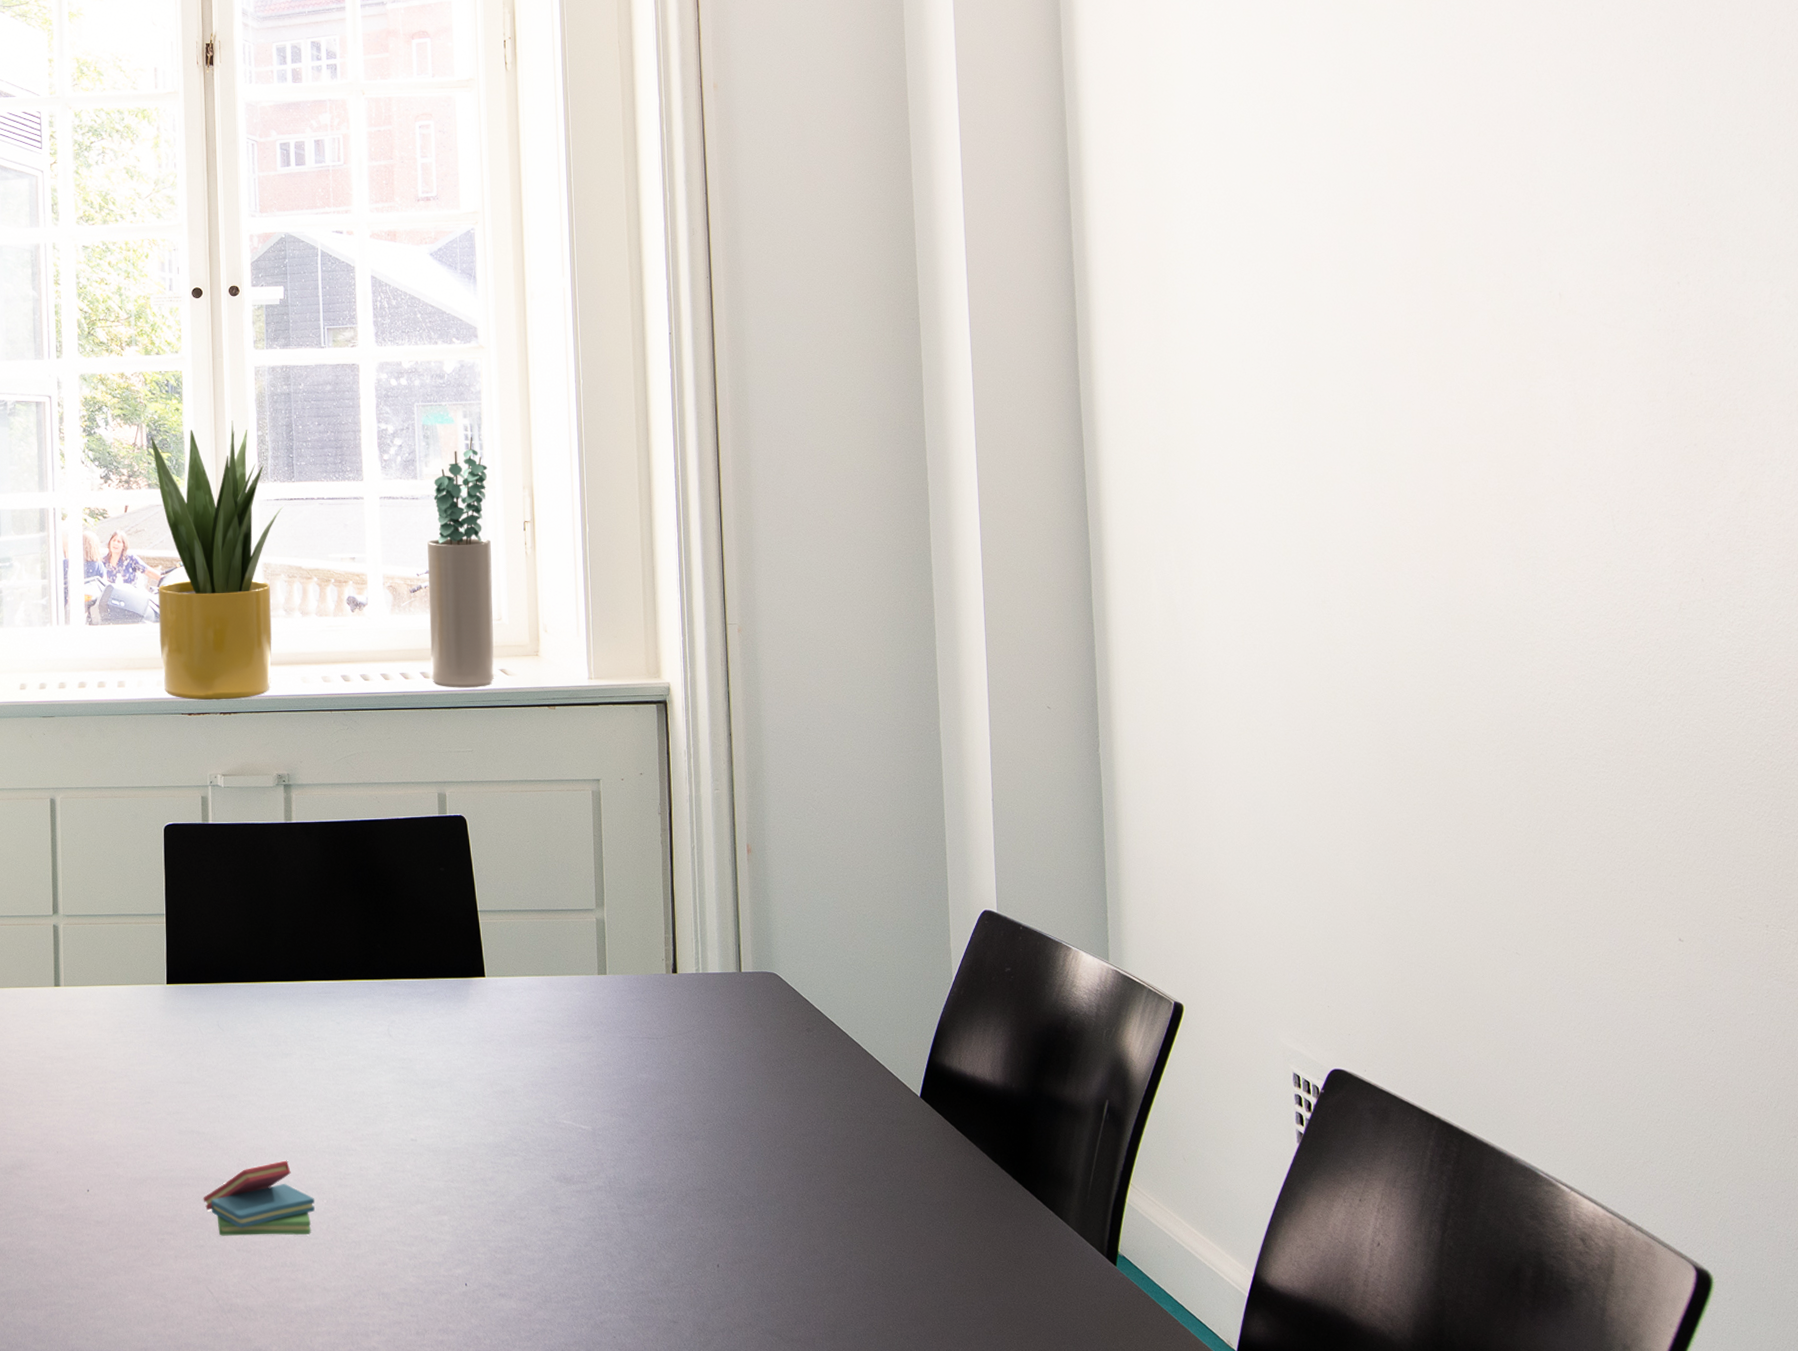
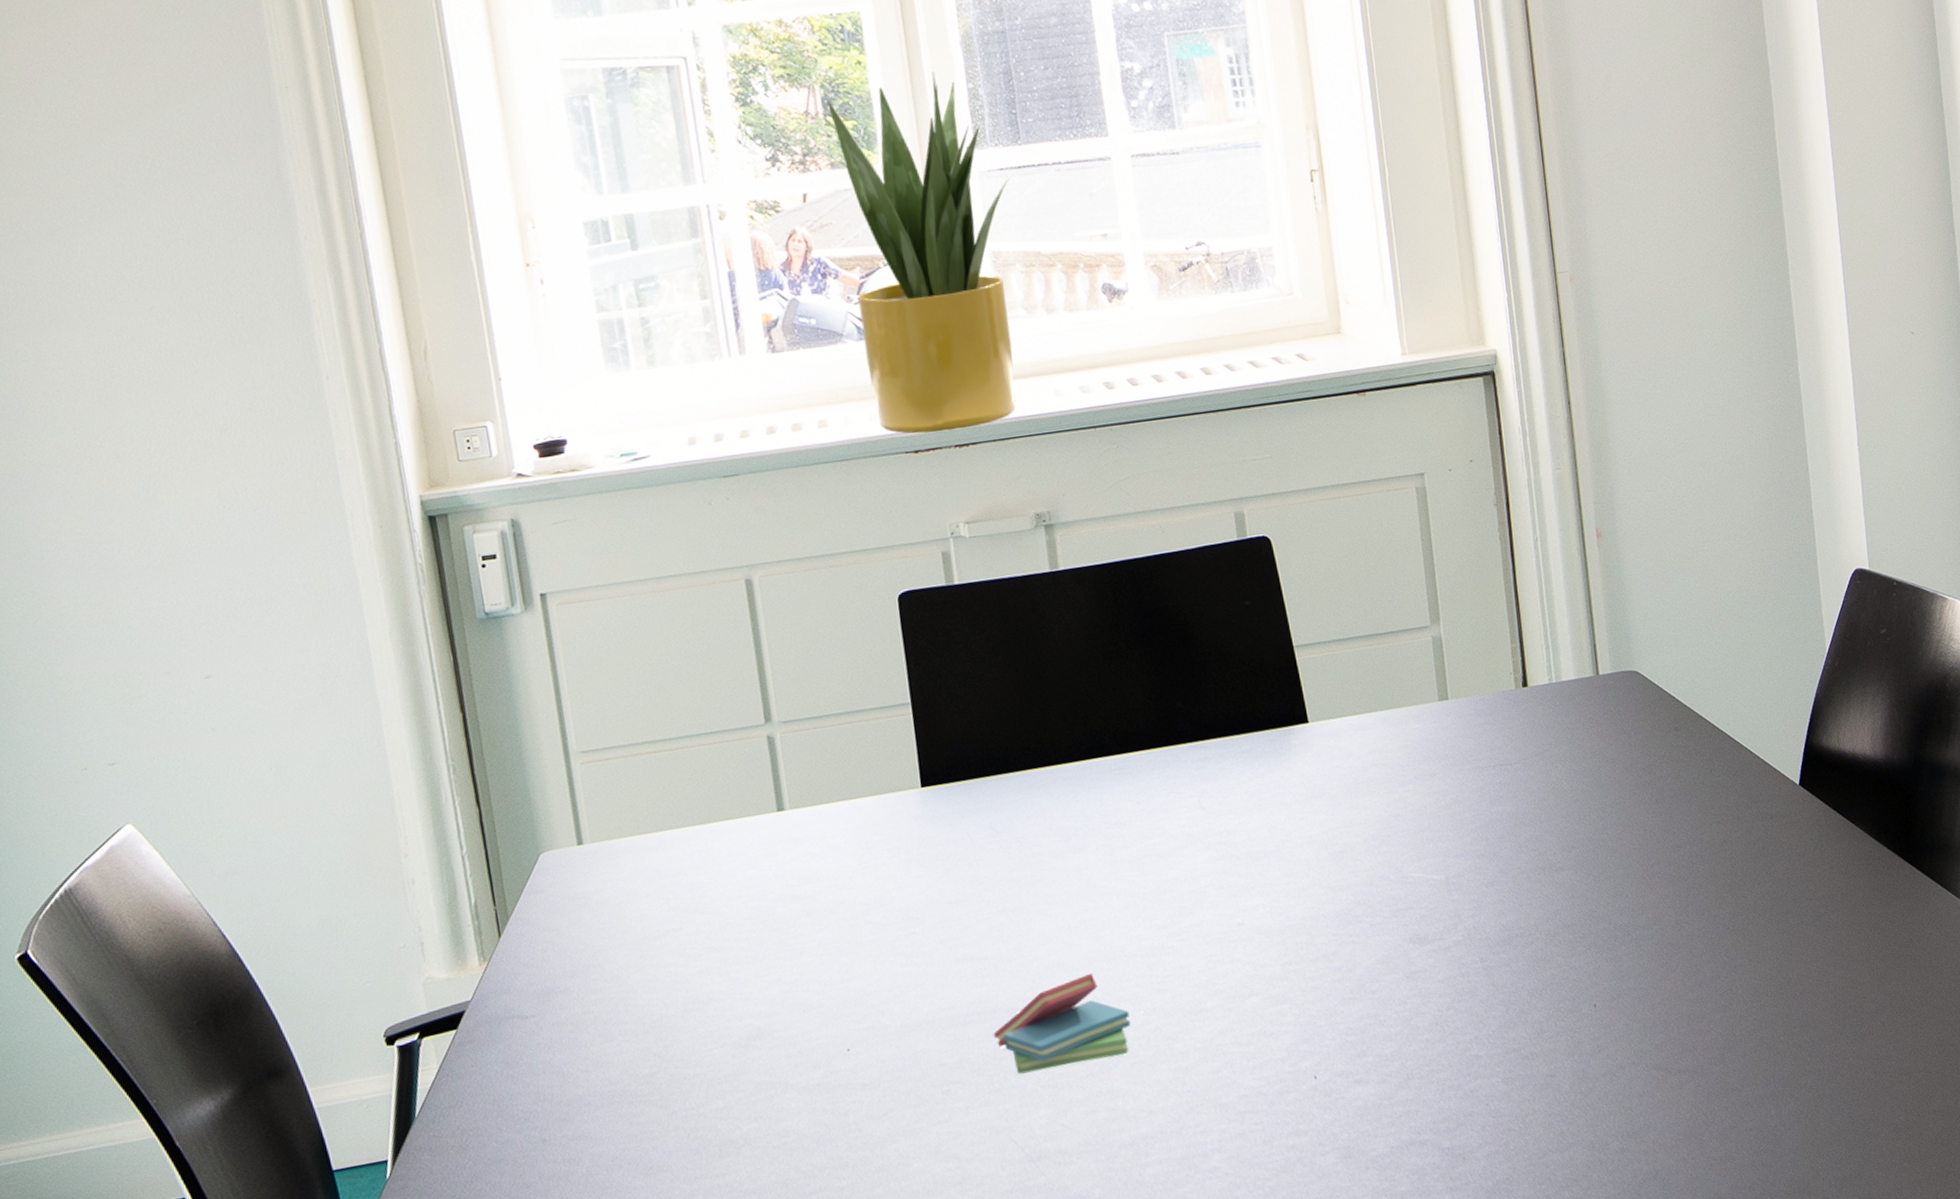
vase: present [427,437,494,688] -> none [1195,70,1290,384]

